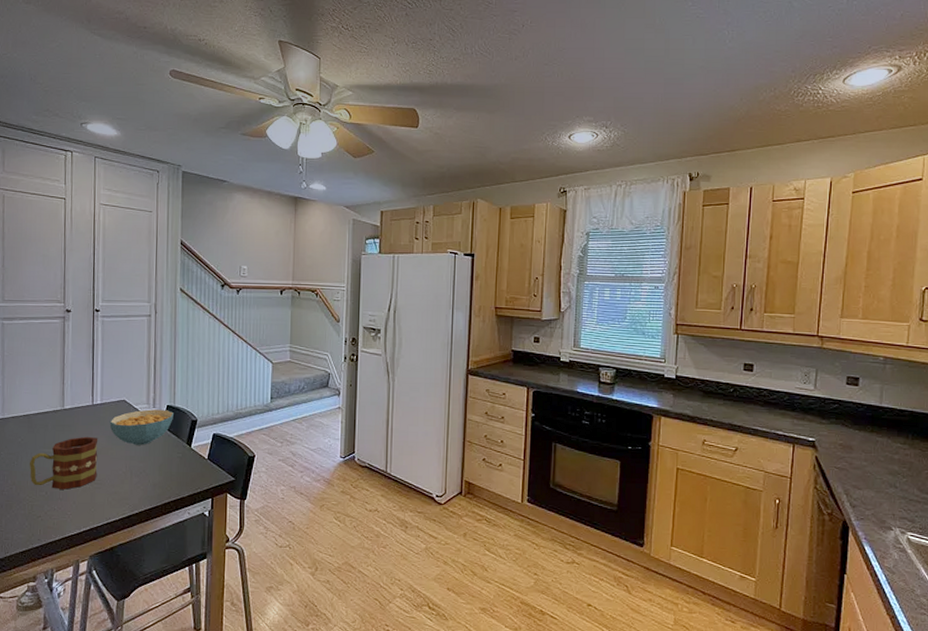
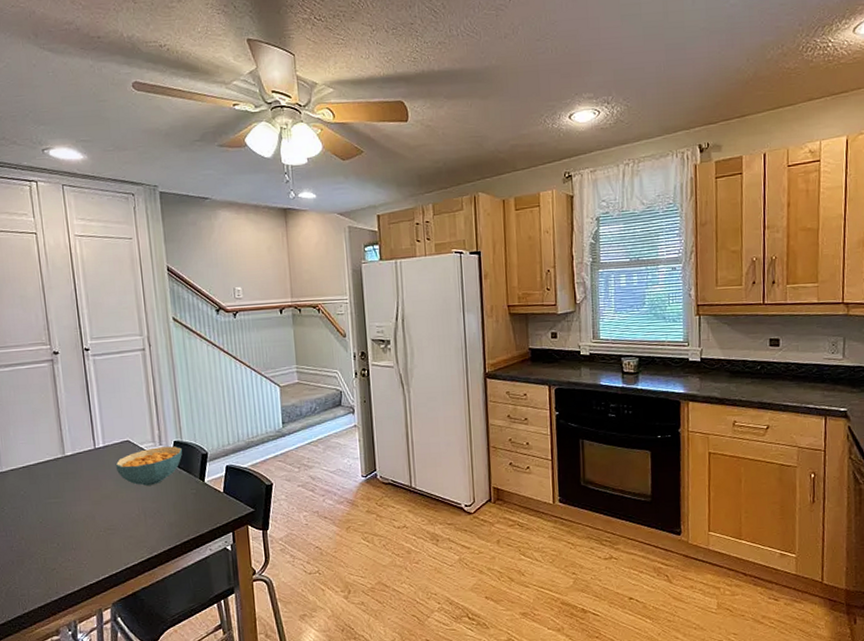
mug: present [30,436,98,490] -> none [36,481,110,539]

